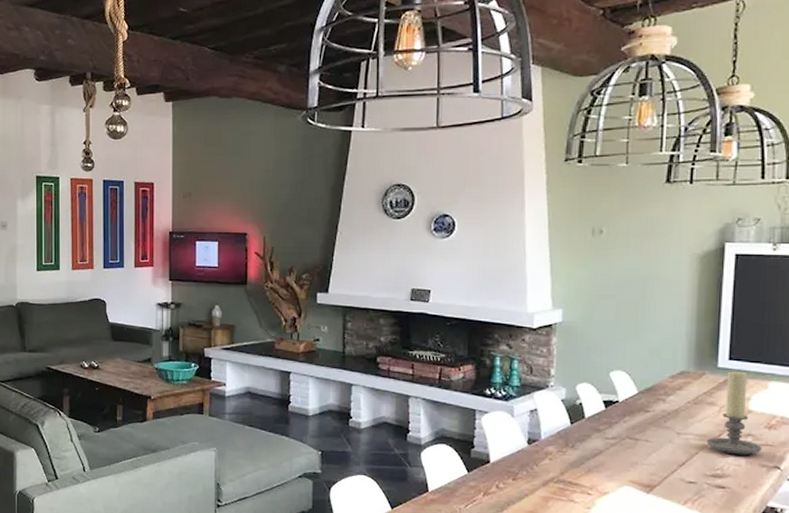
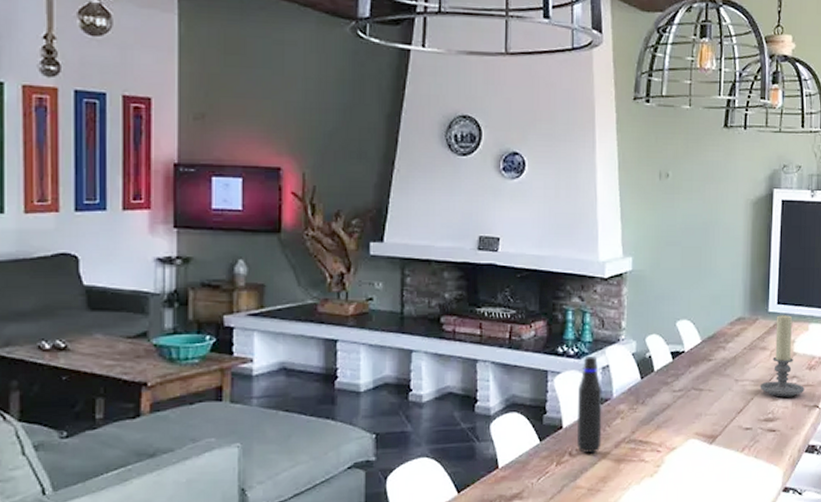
water bottle: none [503,400,530,489] -> present [576,356,603,454]

